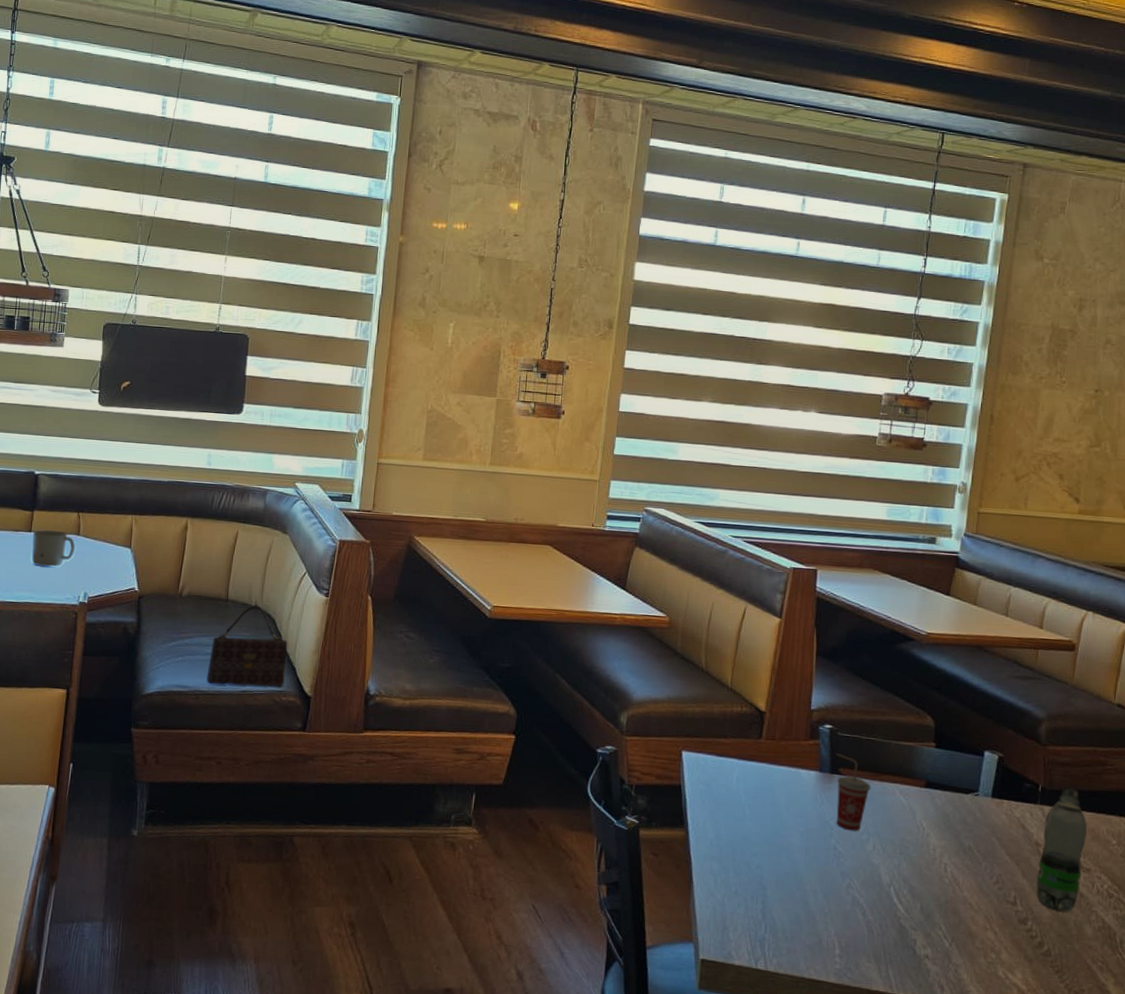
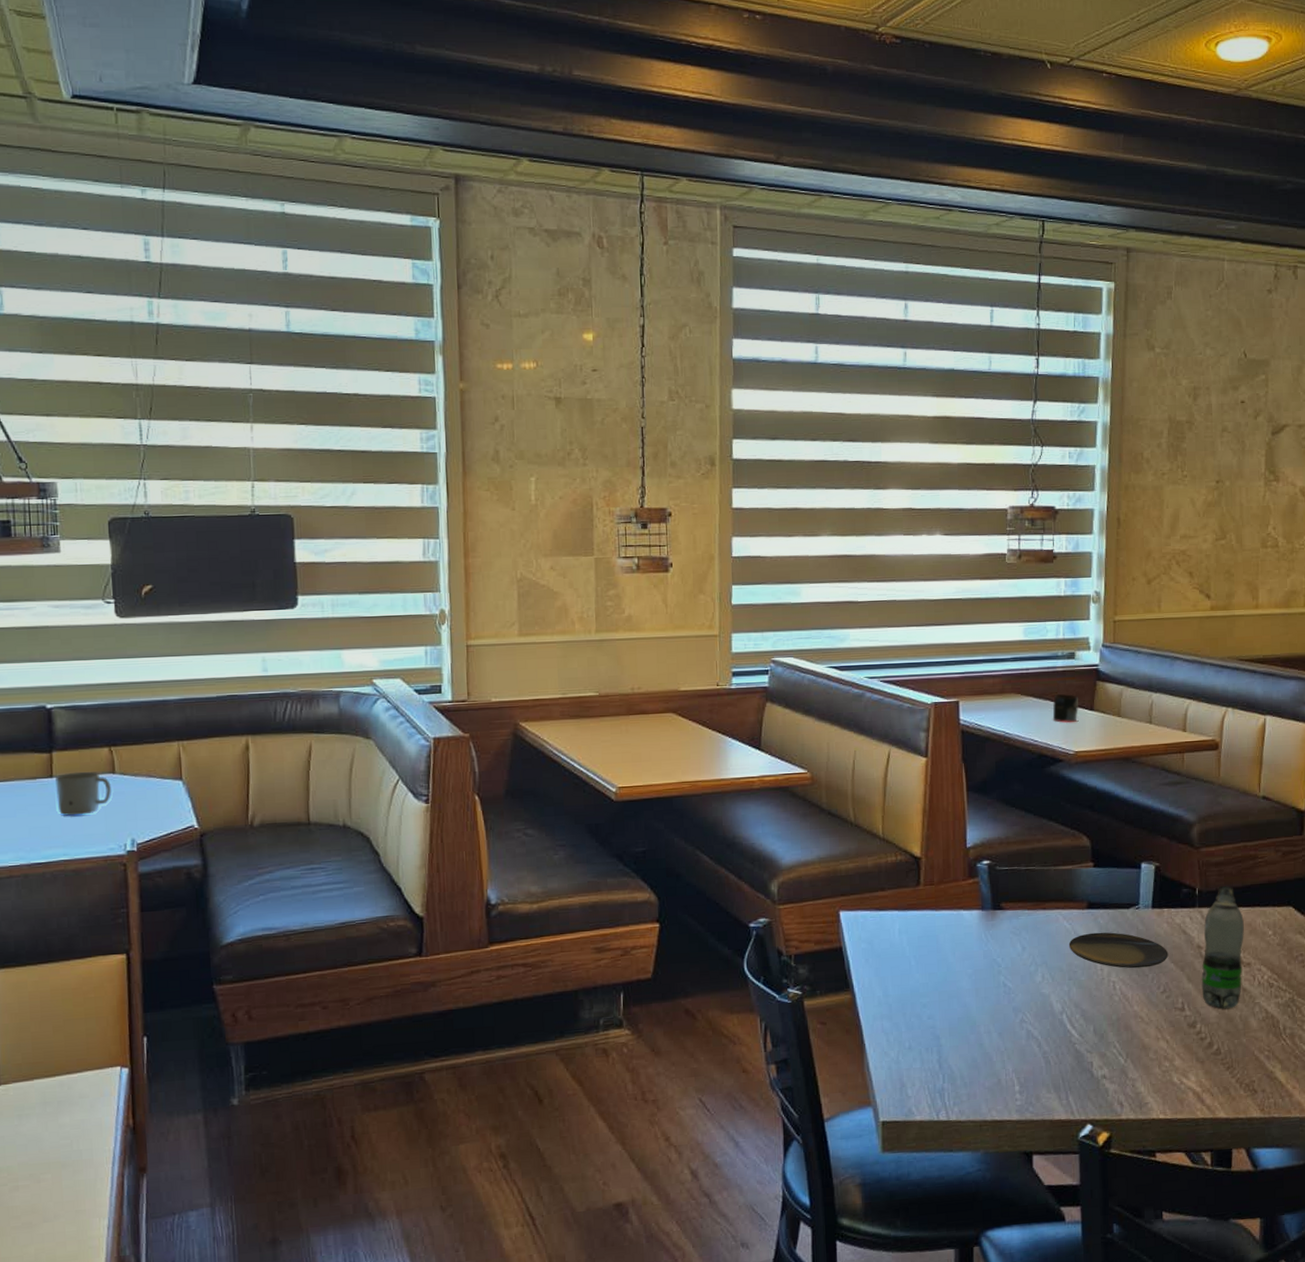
handbag: present [206,605,288,687] -> none [296,825,390,922]
beverage cup: present [835,753,871,830] -> none [996,888,1035,964]
plate: none [903,811,1005,856] -> present [1068,932,1169,969]
mug: none [908,576,935,604] -> present [1052,694,1078,723]

